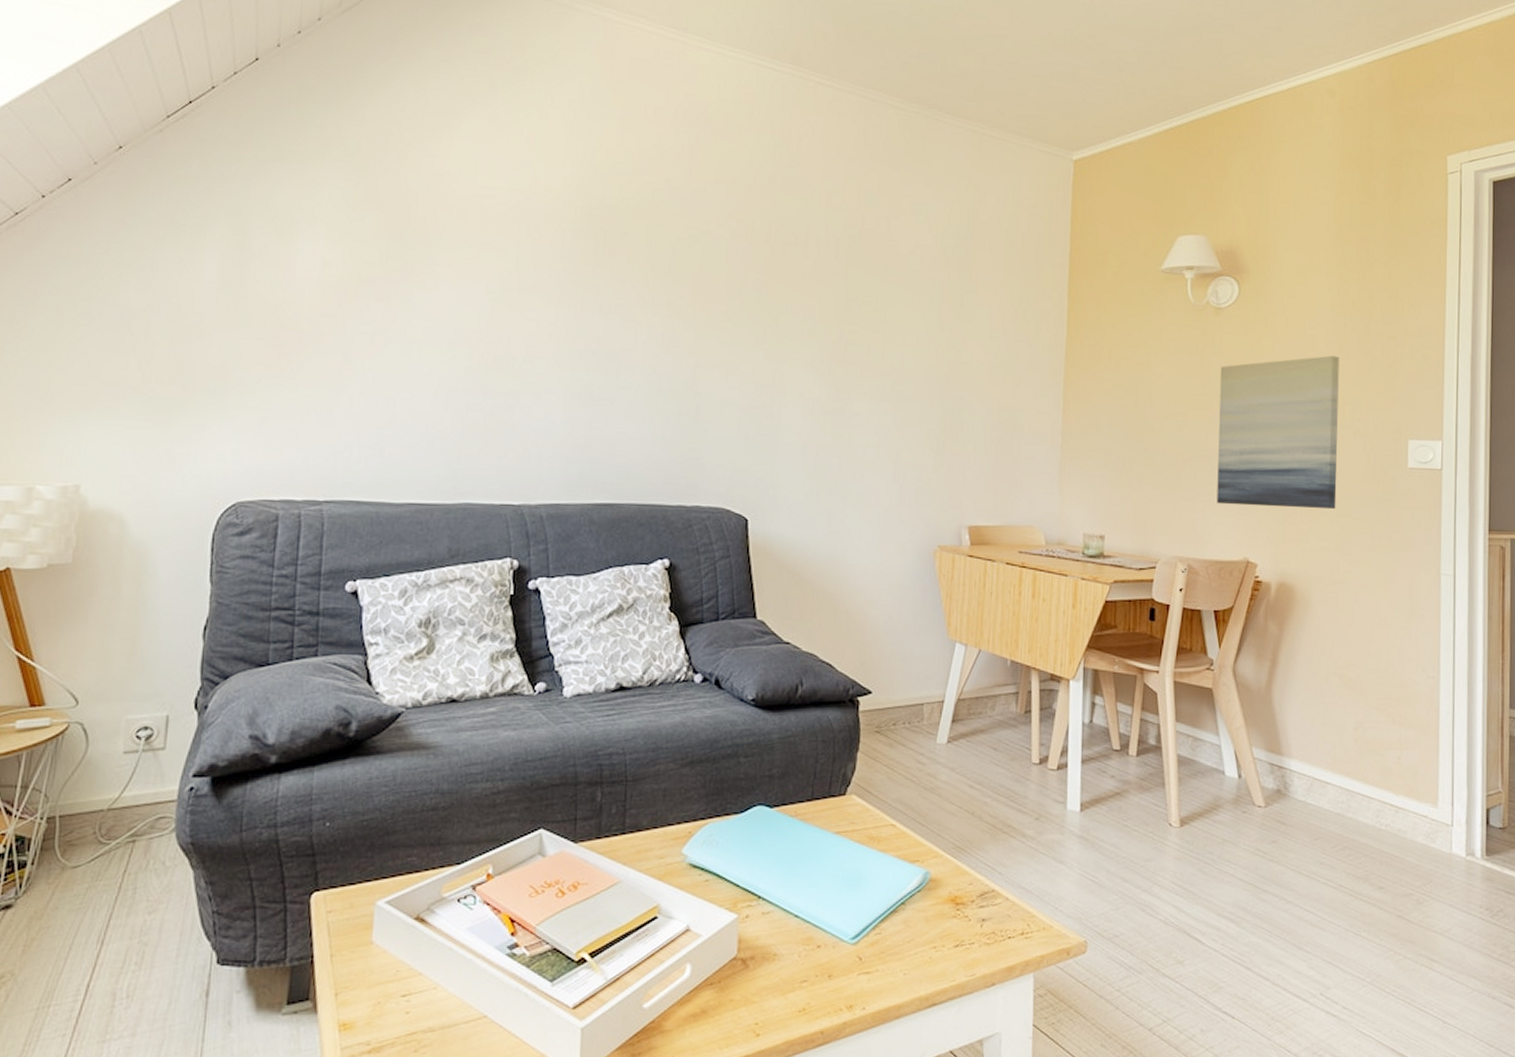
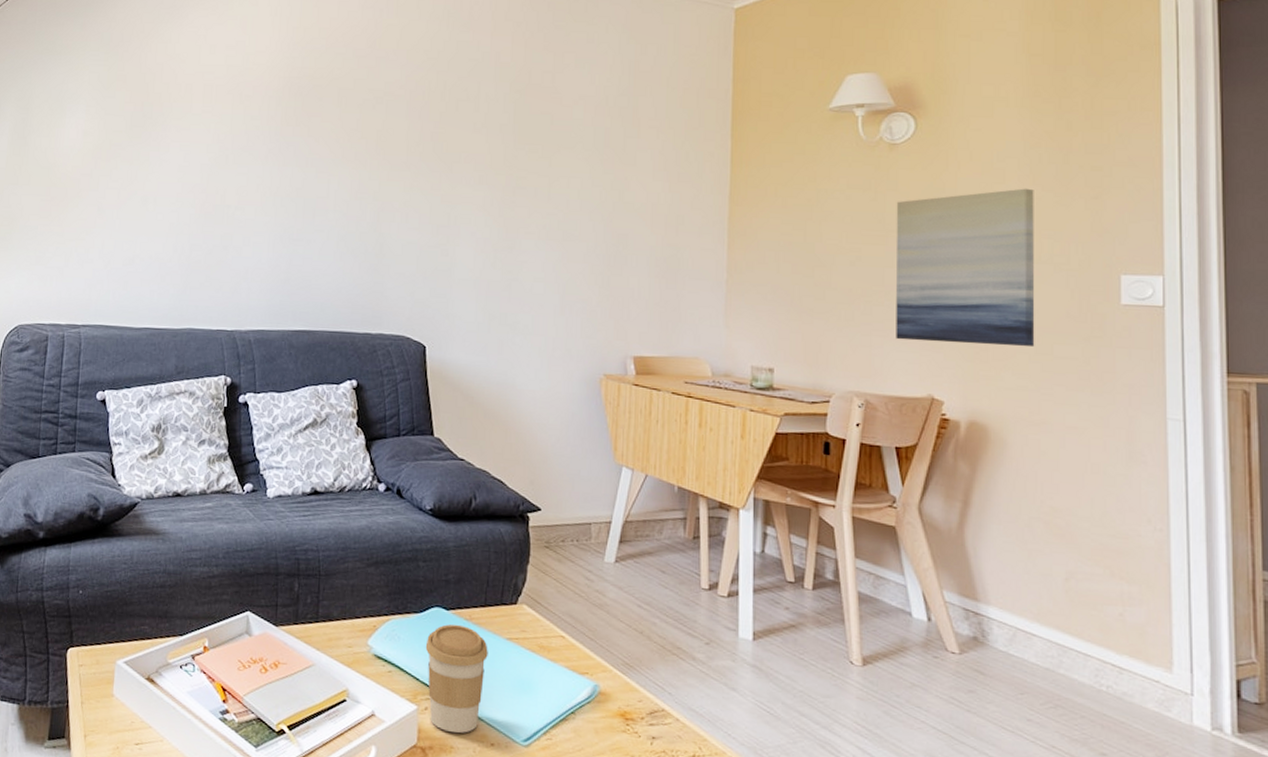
coffee cup: none [746,822,815,940] -> present [425,624,488,734]

